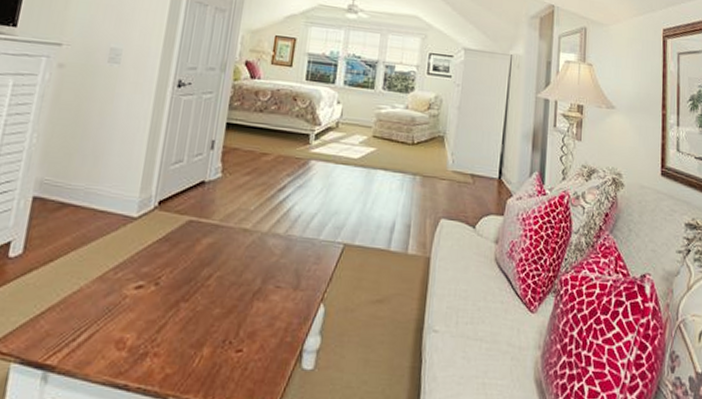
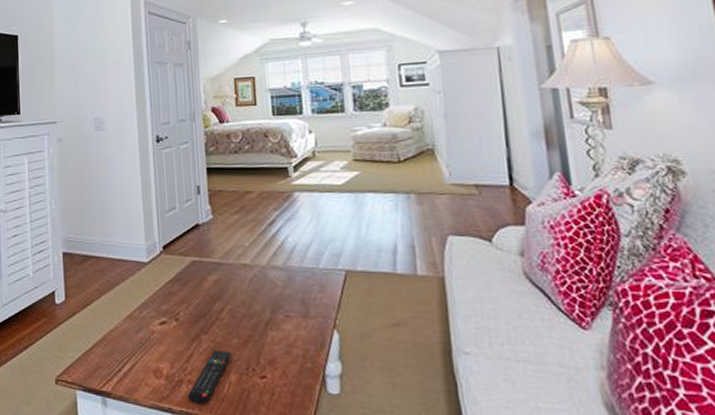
remote control: none [150,319,210,381] -> present [188,349,231,405]

